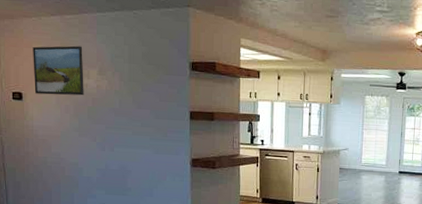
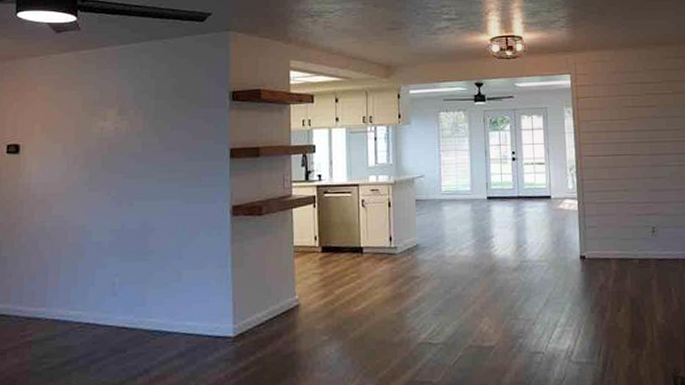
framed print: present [33,45,84,96] -> none [35,84,100,144]

